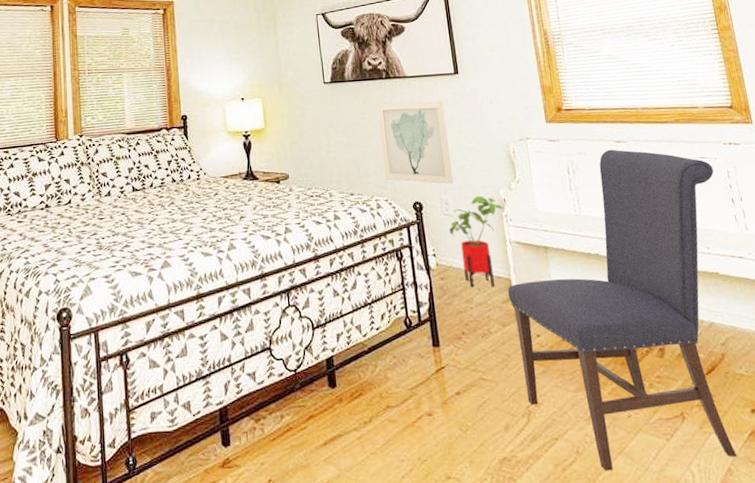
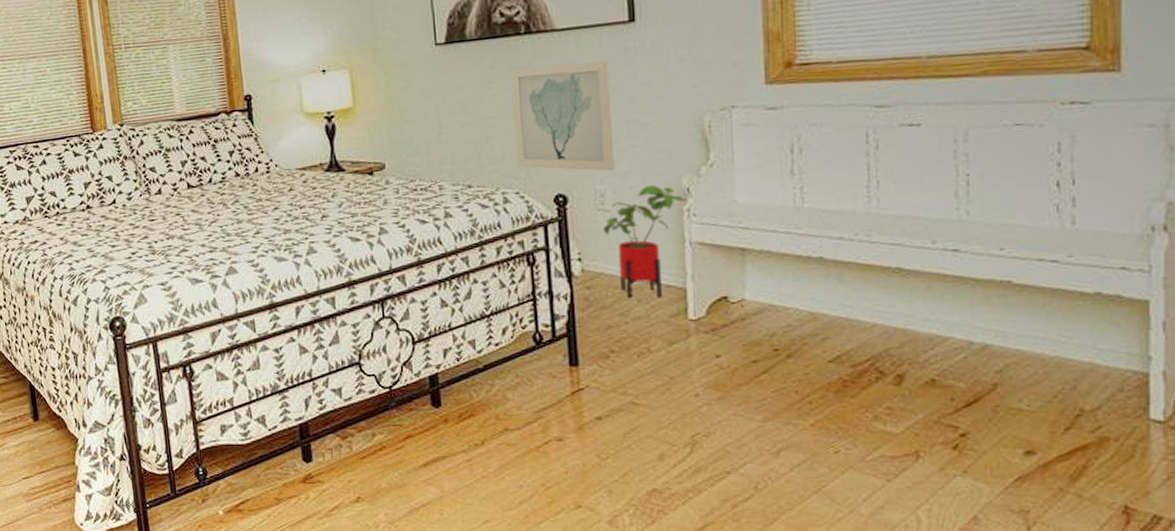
chair: present [508,149,738,471] -> none [680,117,1035,511]

